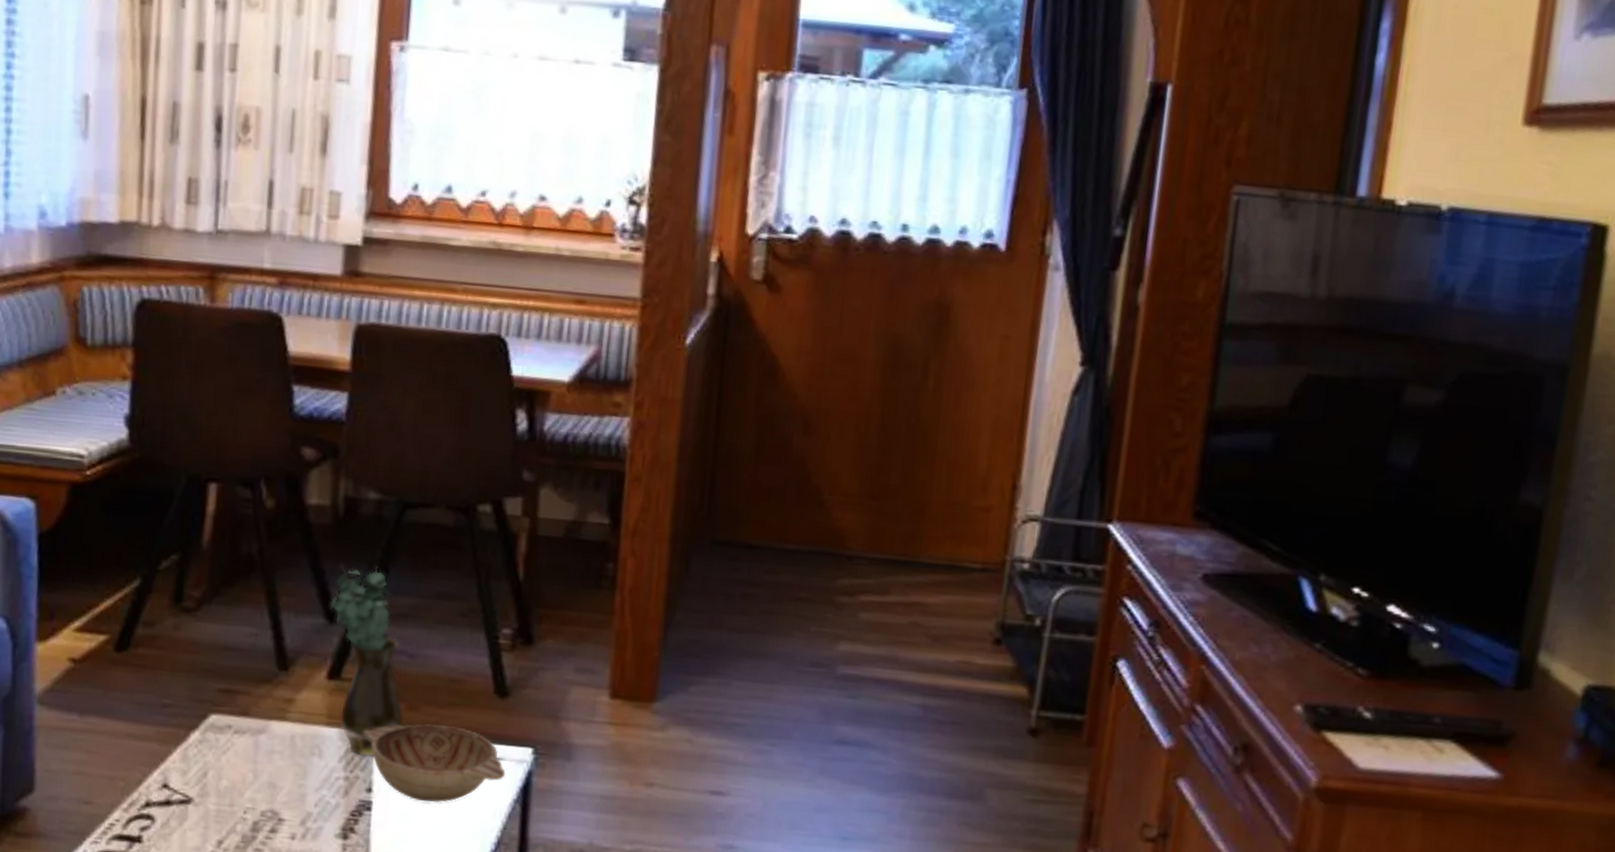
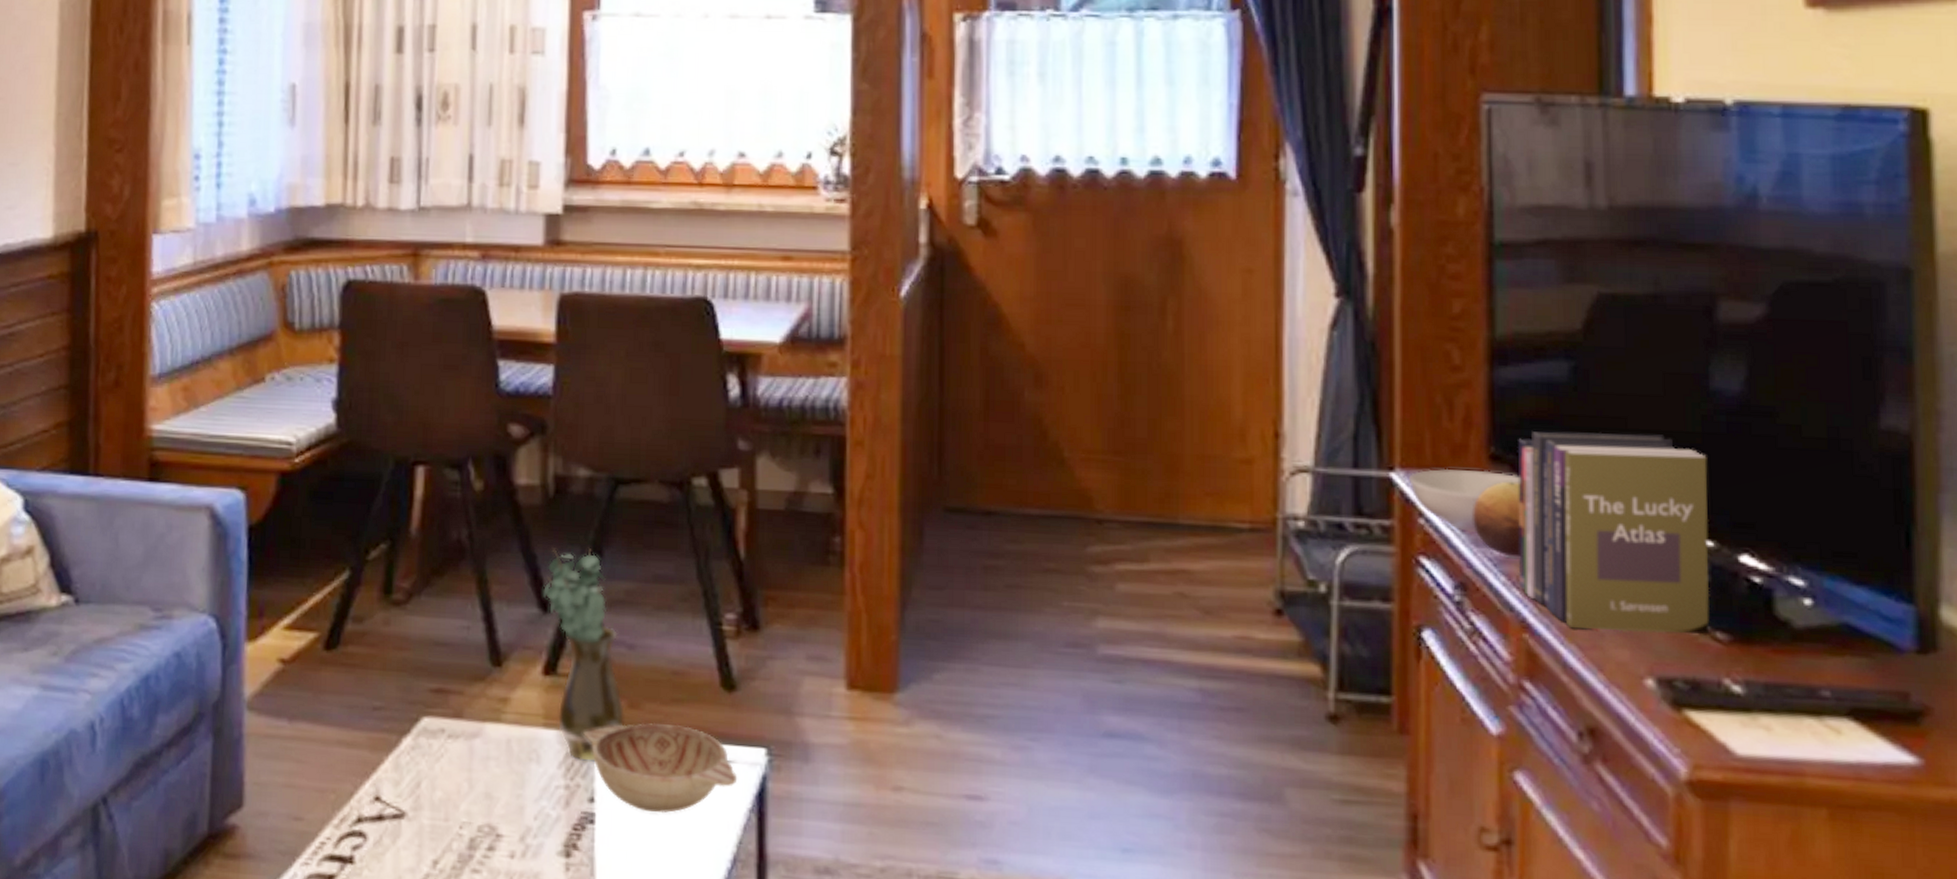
bowl: none [1122,522,1218,578] -> present [1408,468,1521,532]
fruit: none [1172,535,1217,601] -> present [1473,481,1521,558]
books: none [1203,493,1375,671] -> present [1517,431,1710,636]

